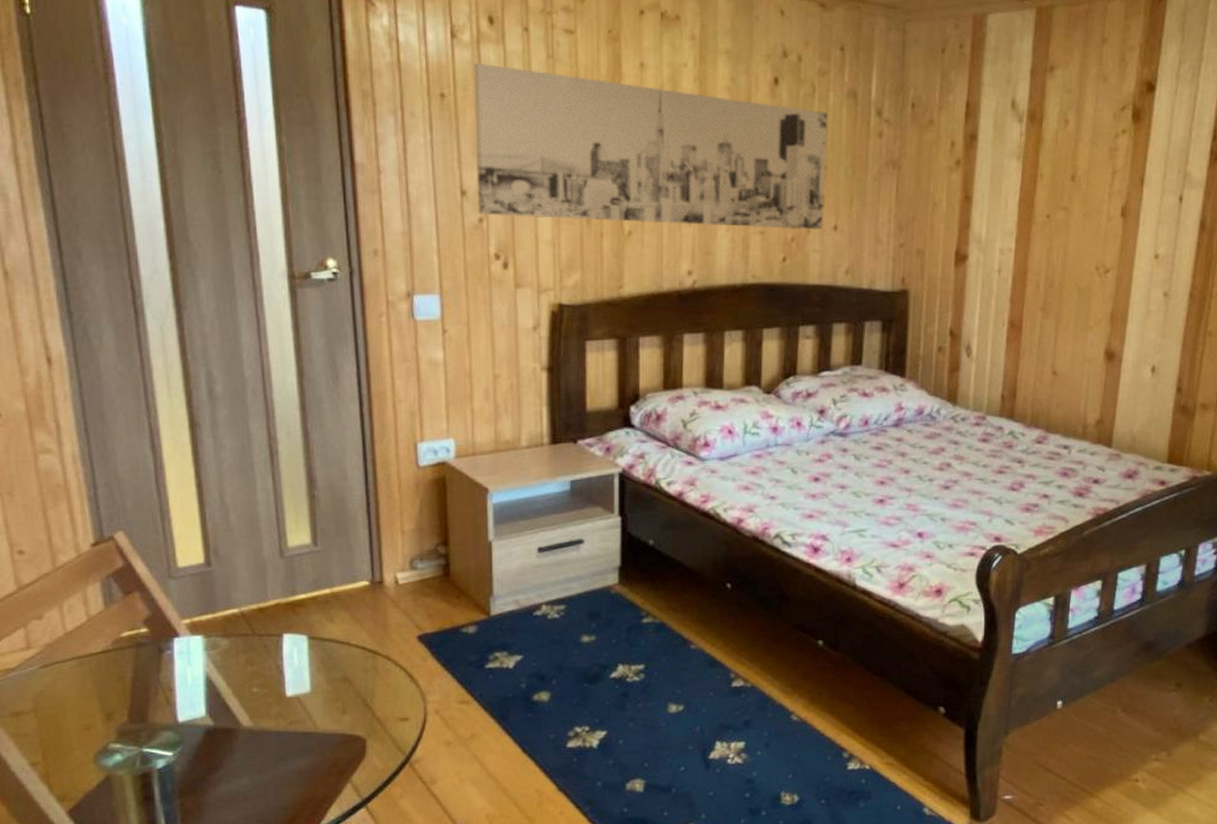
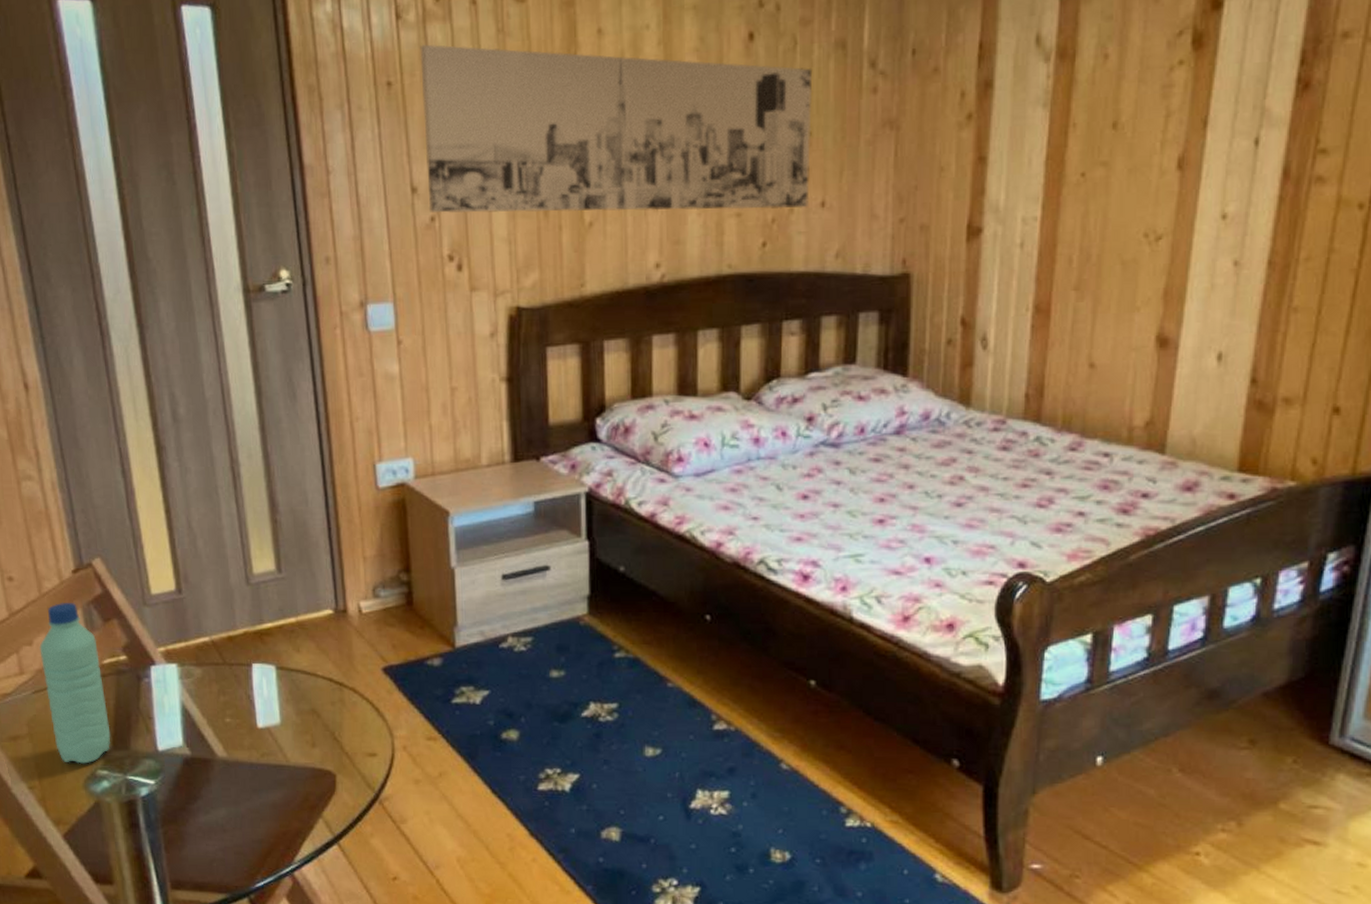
water bottle: none [50,575,127,738] -> present [39,602,111,764]

